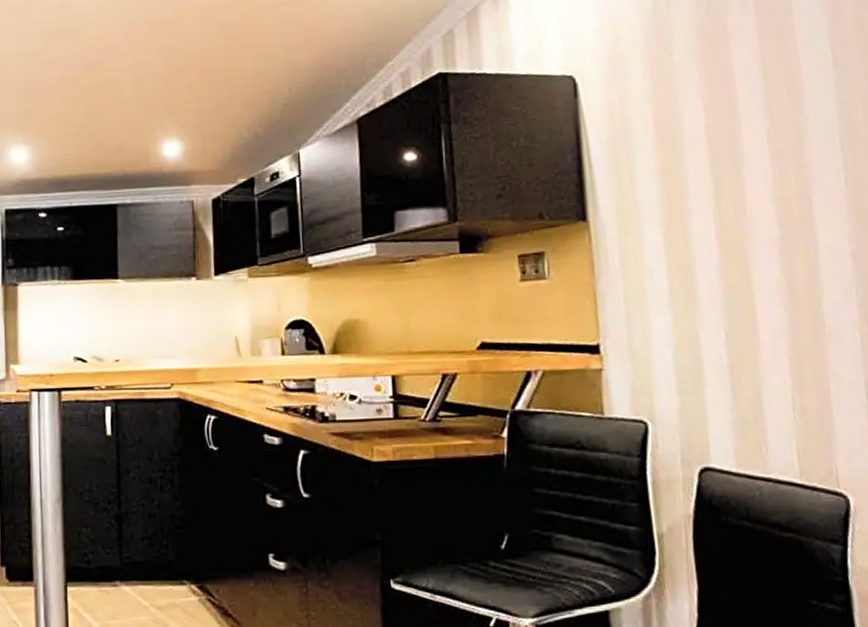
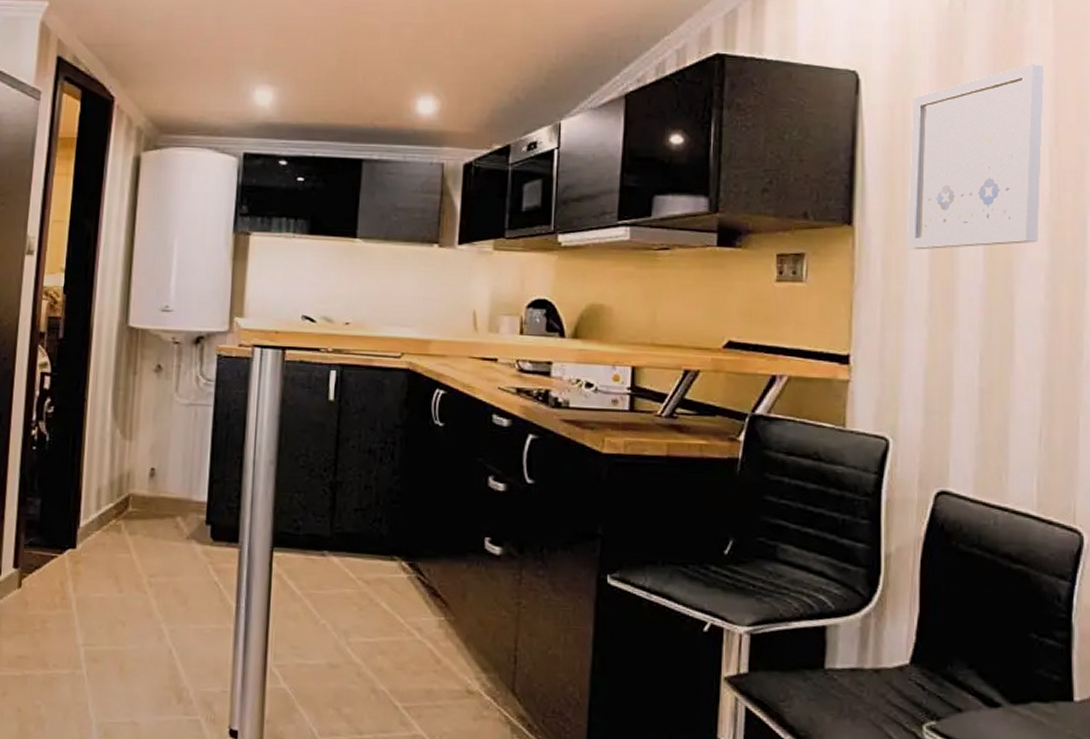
wall art: none [629,52,767,239] -> present [907,64,1045,250]

